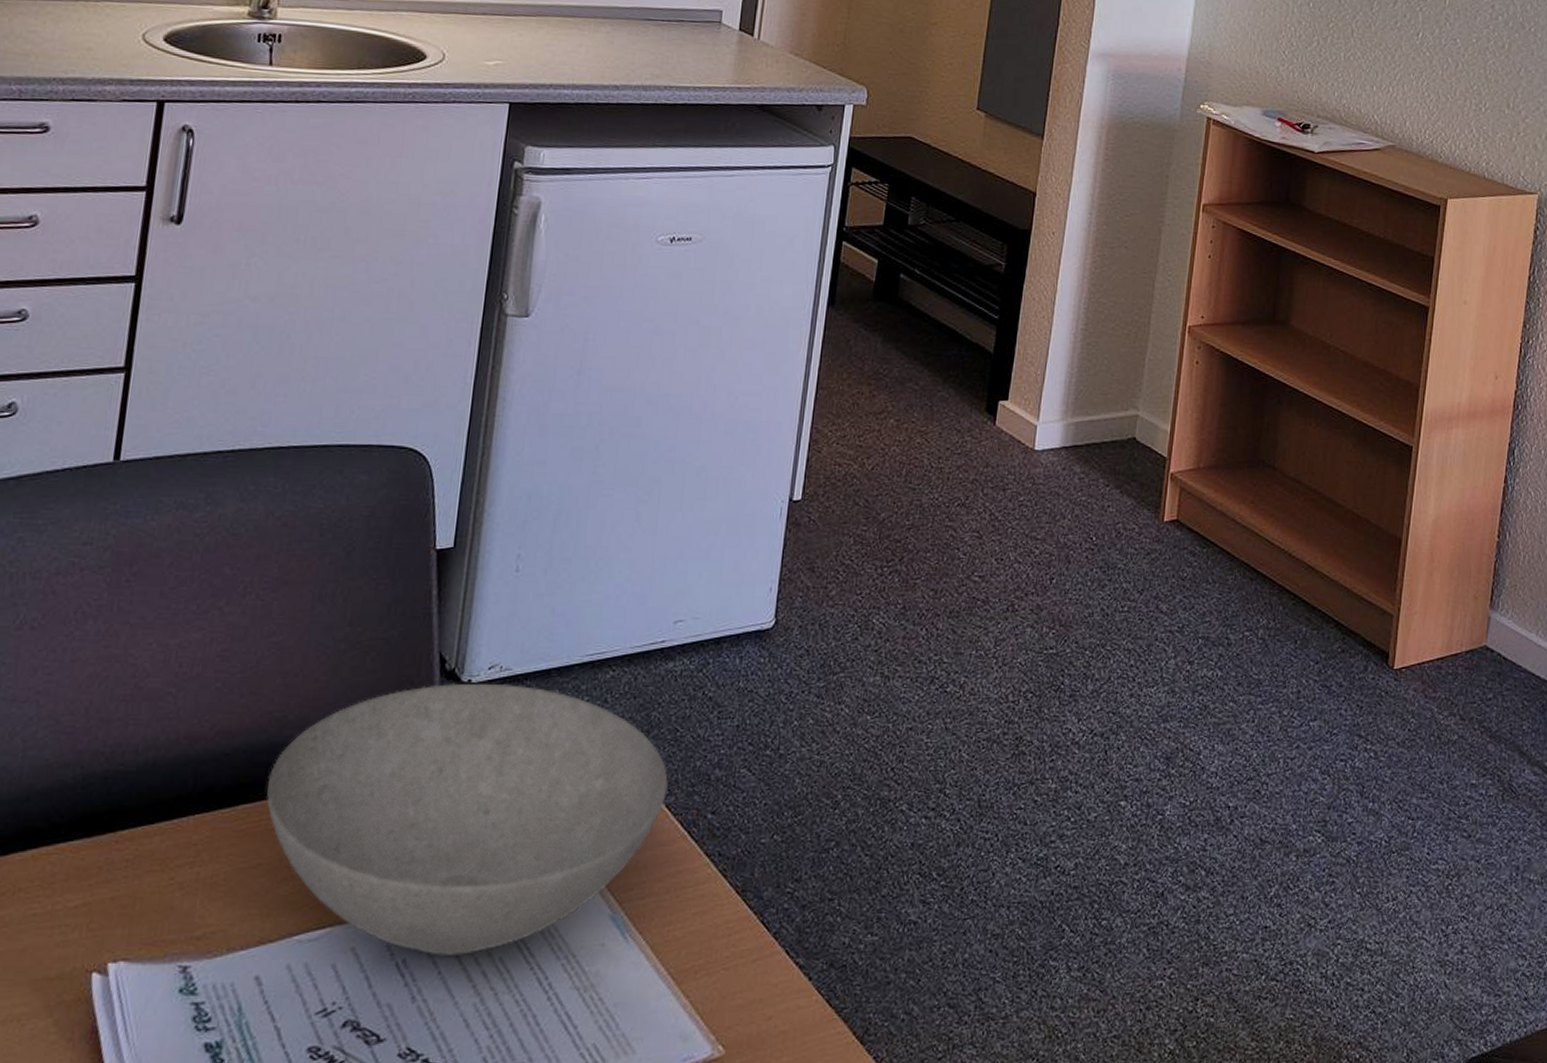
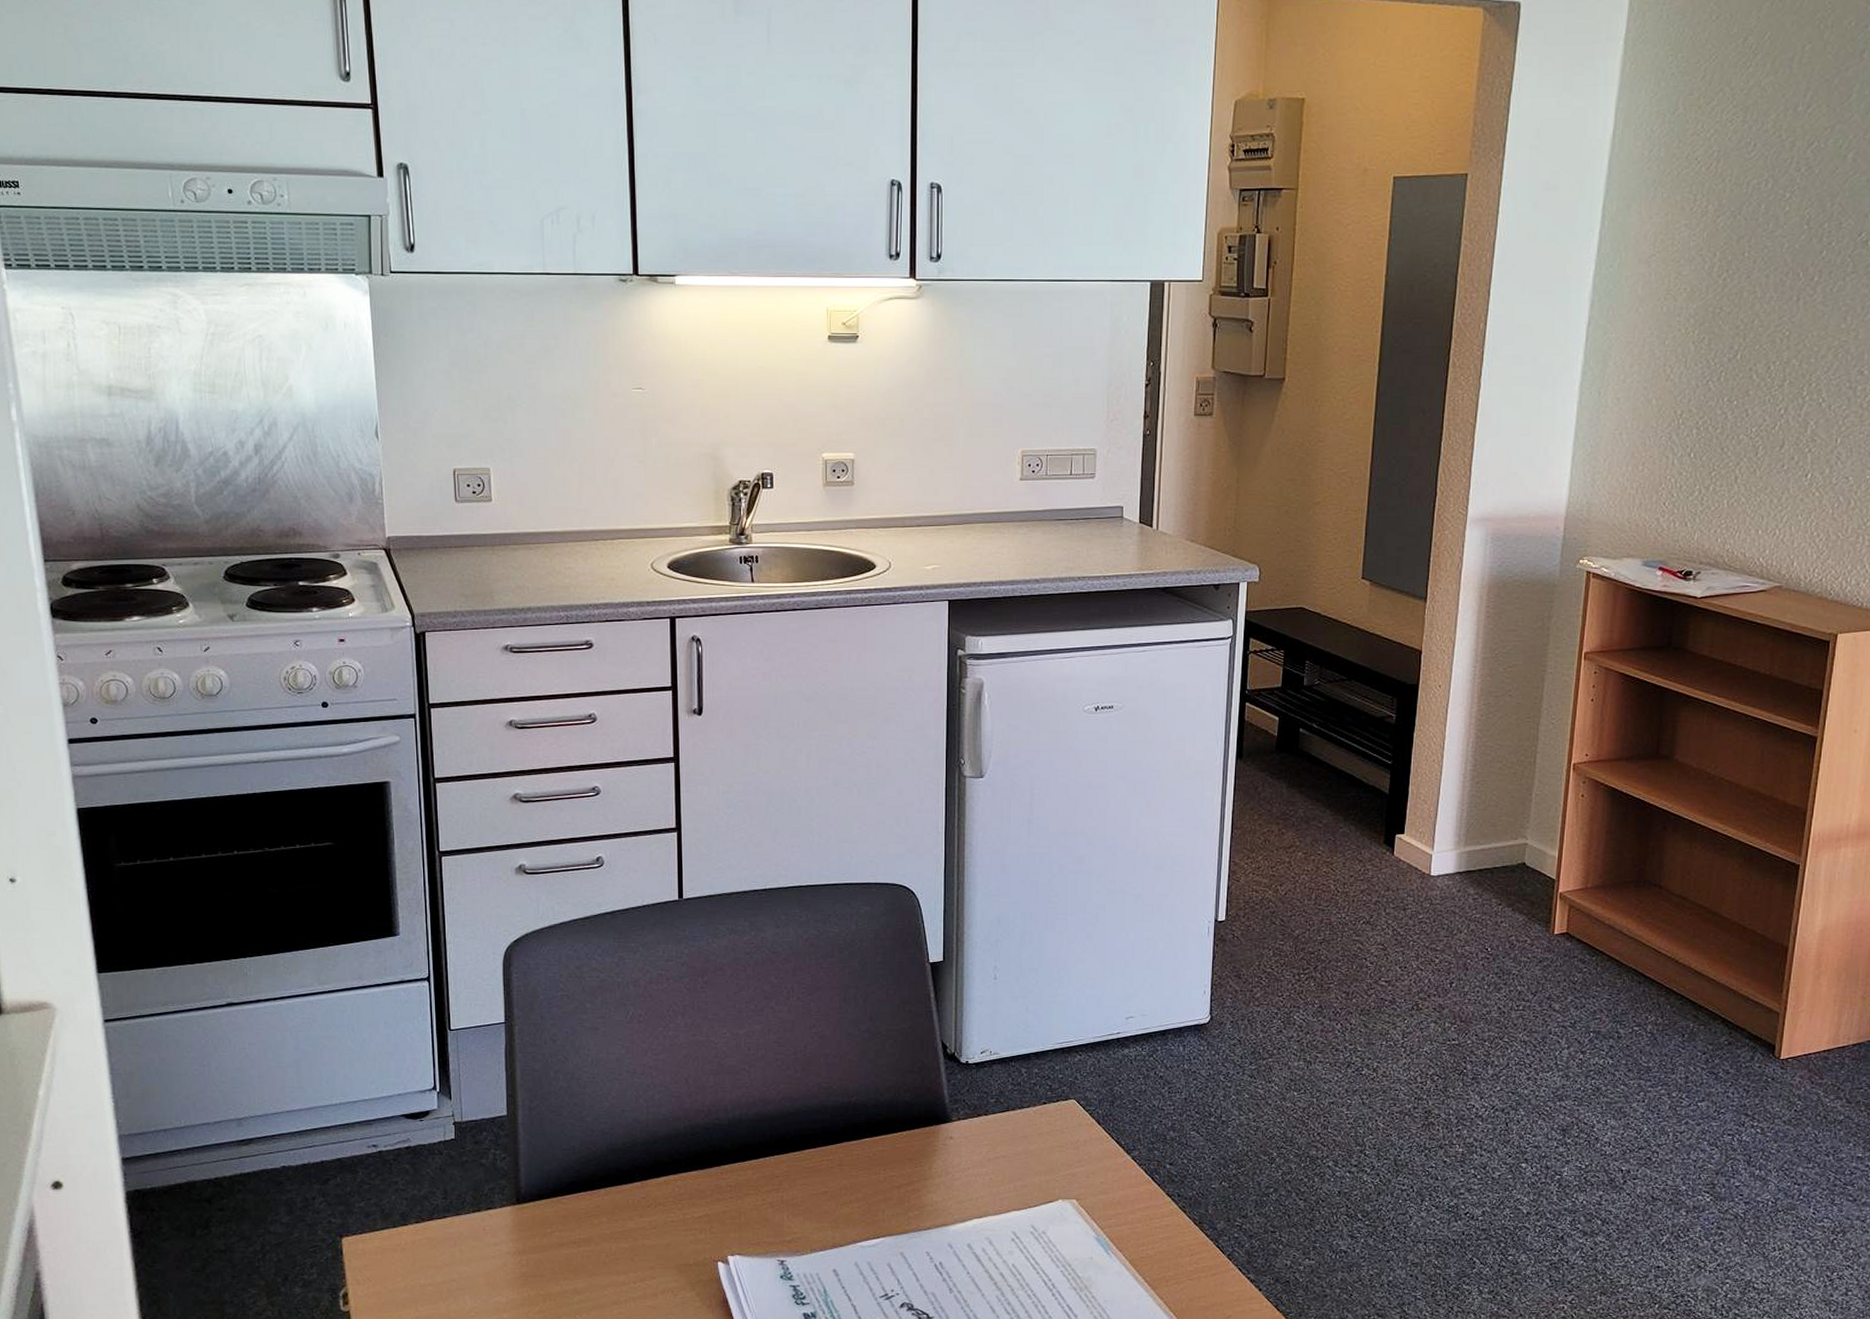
bowl: present [266,683,668,957] -> none [823,1063,1132,1262]

